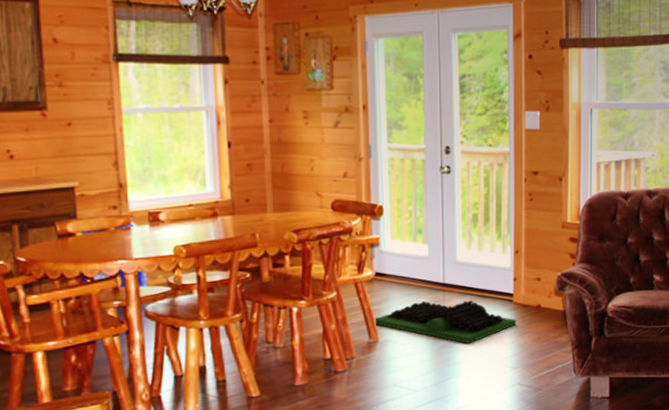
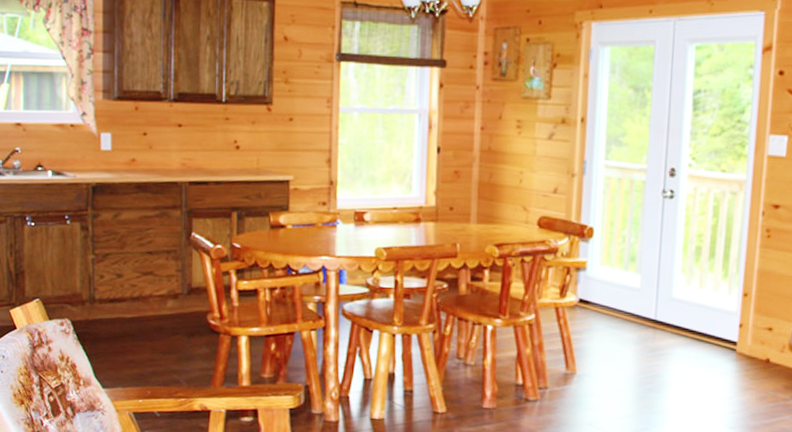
doormat: present [373,300,517,344] -> none [572,336,739,391]

